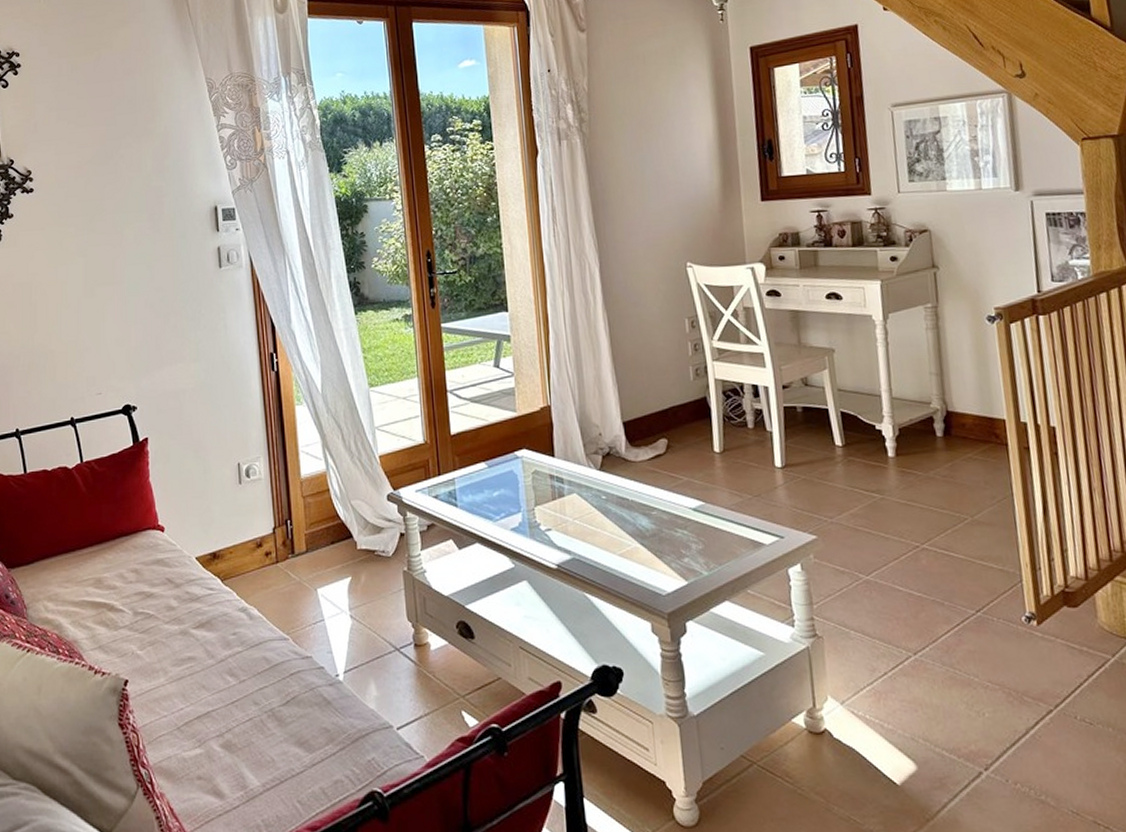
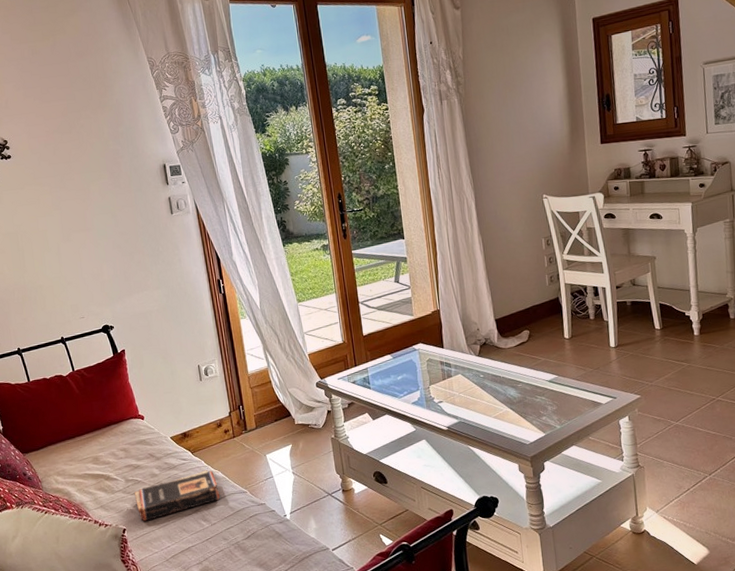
book: none [143,605,254,671] -> present [134,470,221,522]

